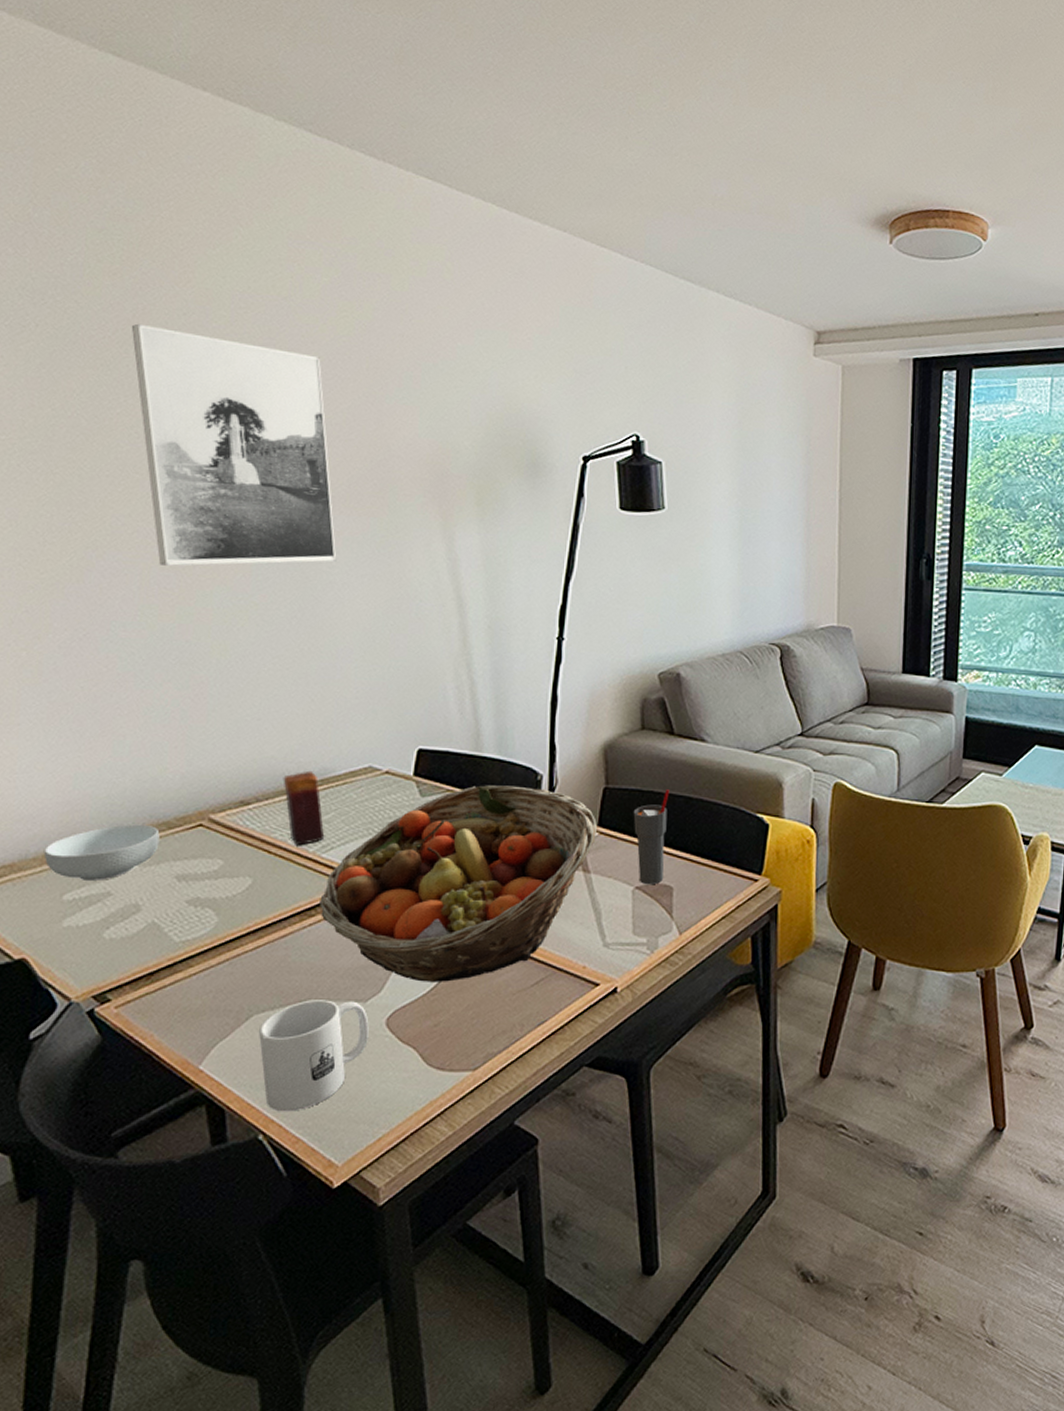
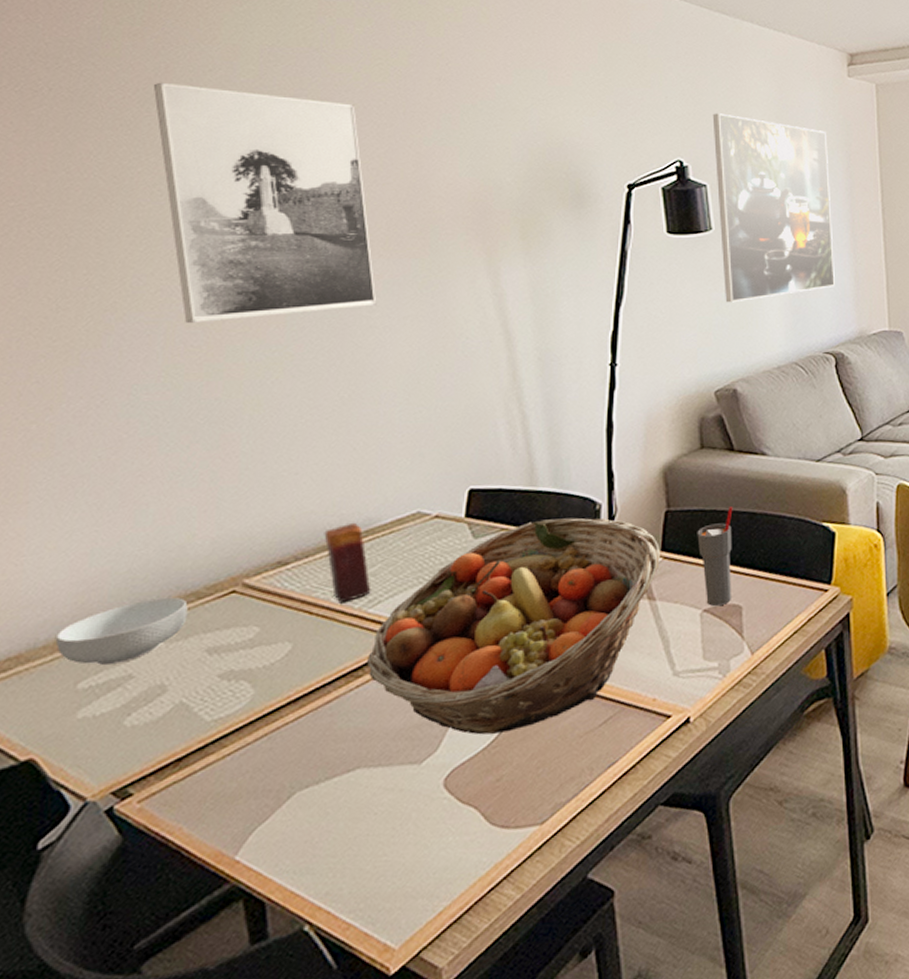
mug: present [259,1000,369,1112] -> none [303,764,425,897]
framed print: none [671,387,788,586] -> present [712,113,835,303]

